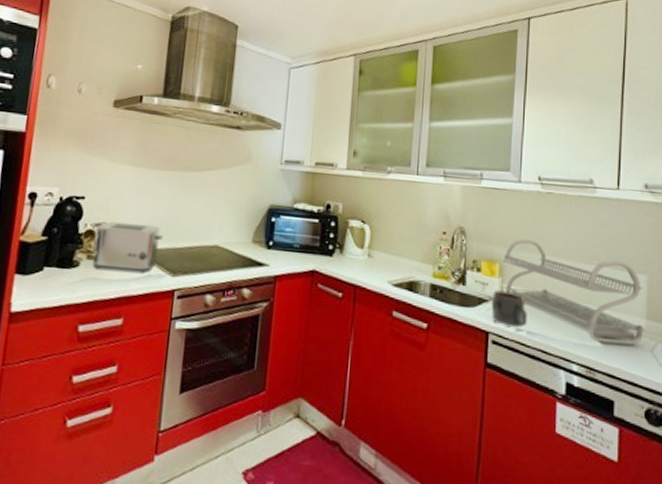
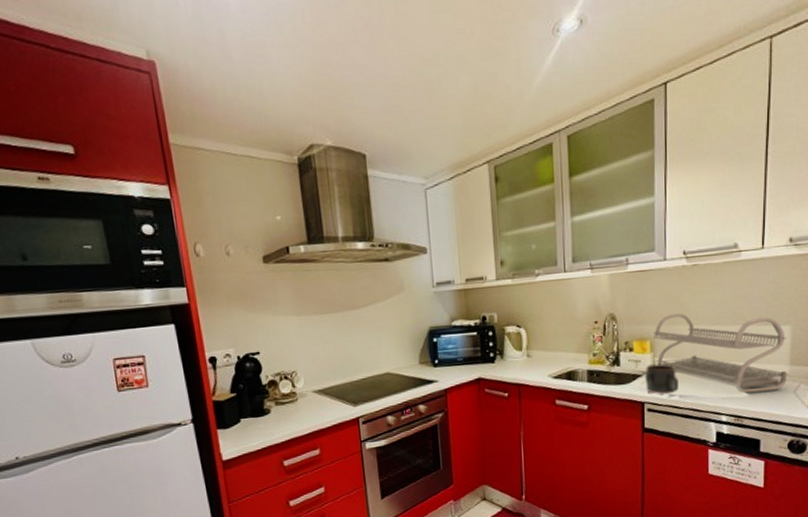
toaster: present [92,221,163,274] -> none [276,365,338,413]

